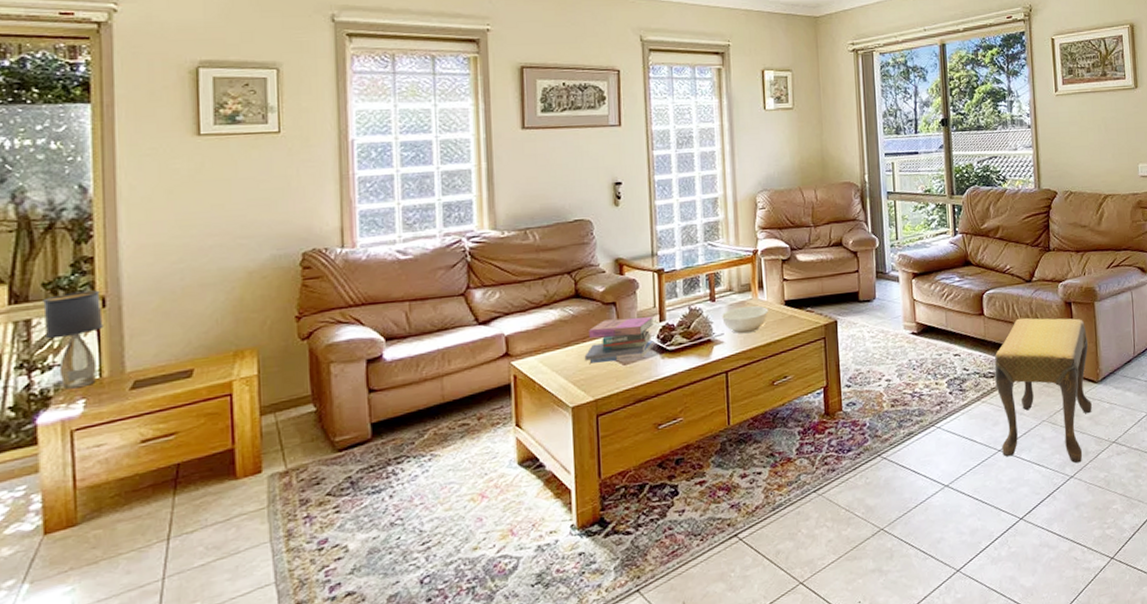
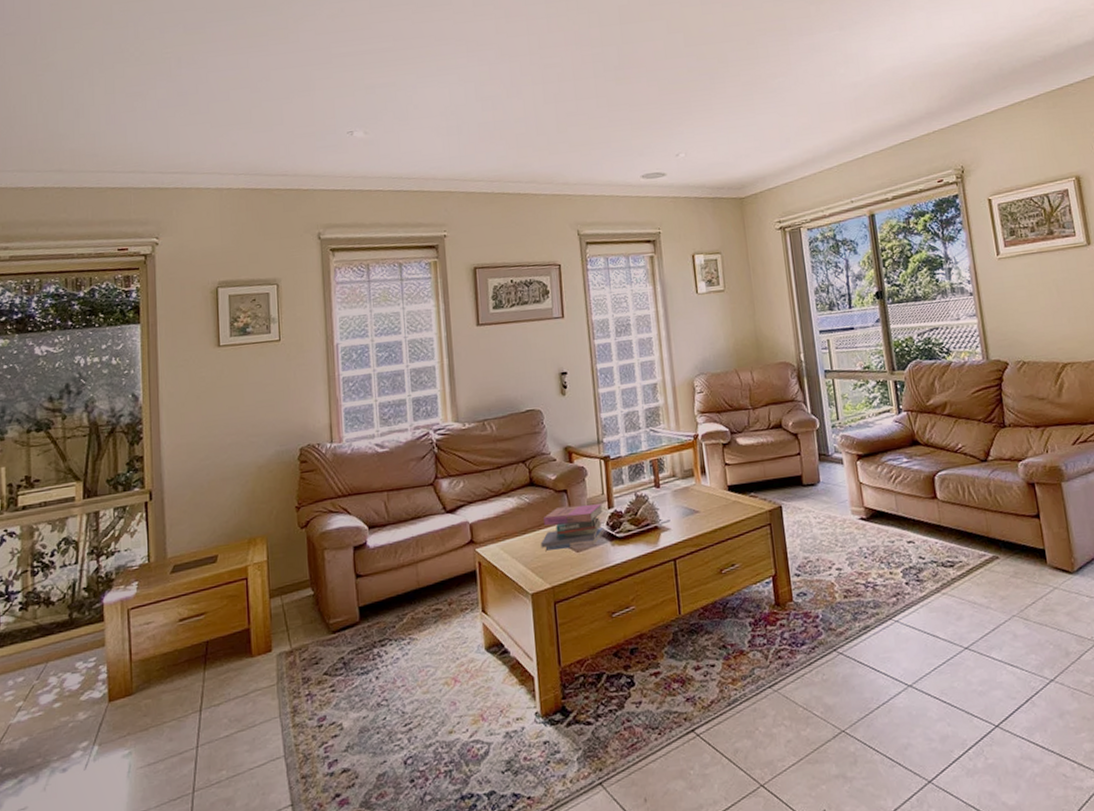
table lamp: present [43,290,103,390] -> none [107,485,151,573]
bowl: present [722,306,769,334] -> none [667,491,713,521]
footstool: present [994,317,1092,464] -> none [952,500,1069,665]

